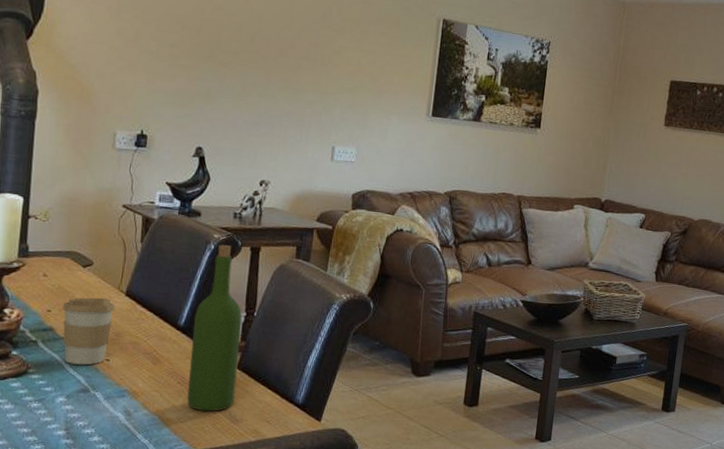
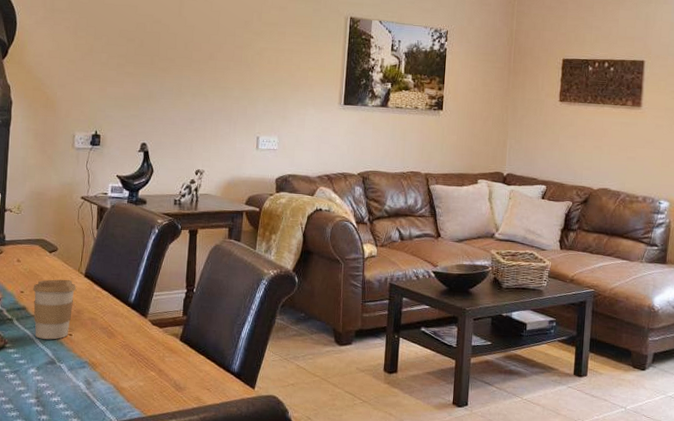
wine bottle: present [187,244,242,412] -> none [138,229,184,381]

